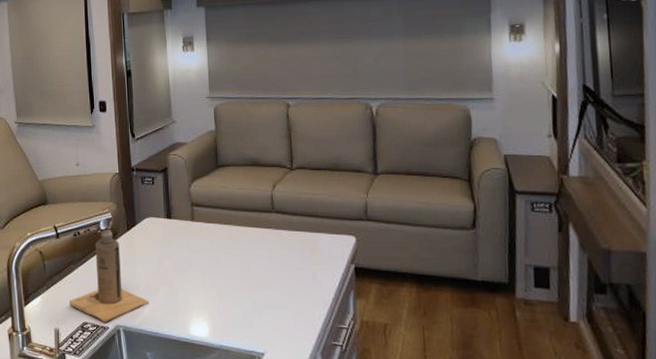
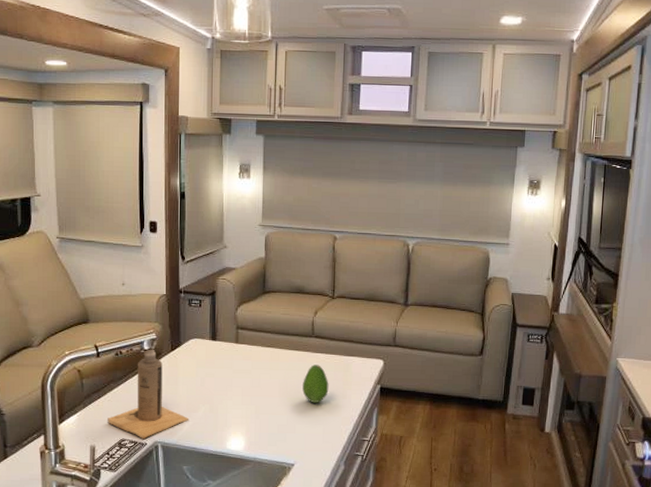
fruit: none [266,242,296,285] -> present [302,364,329,403]

